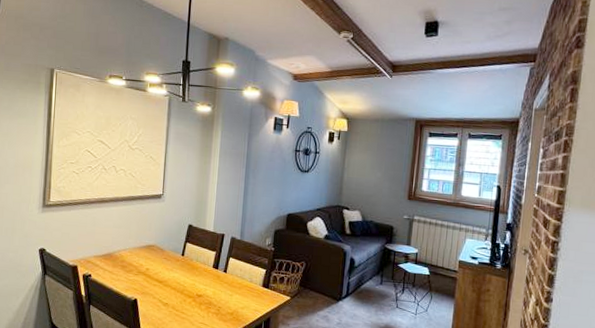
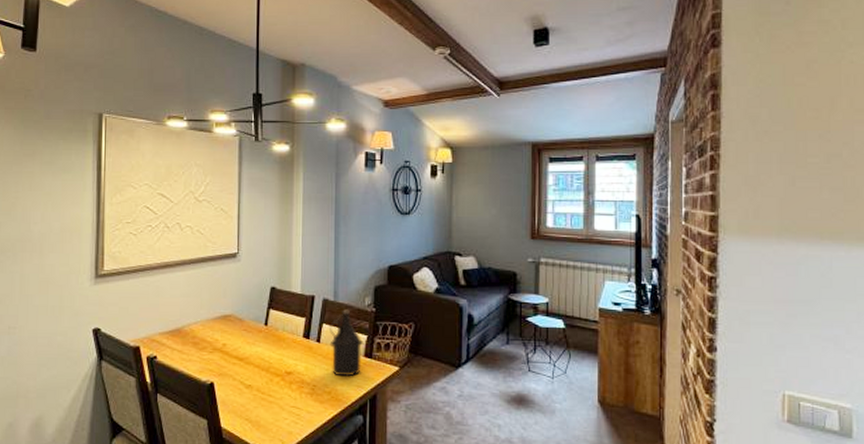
bottle: none [234,247,262,302] -> present [329,309,363,377]

